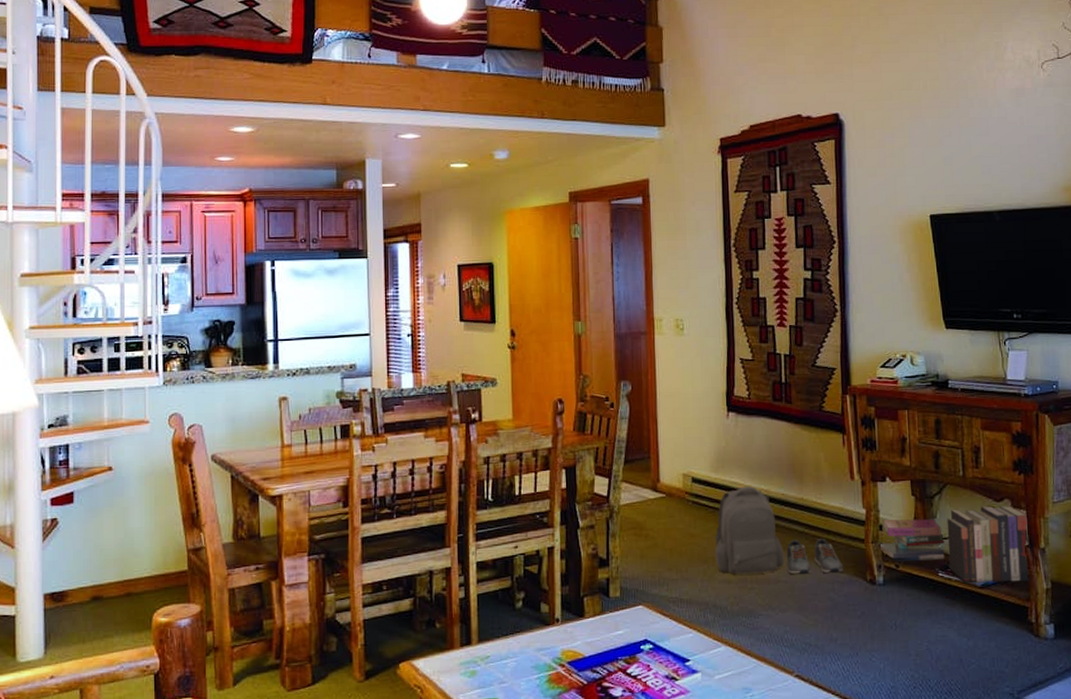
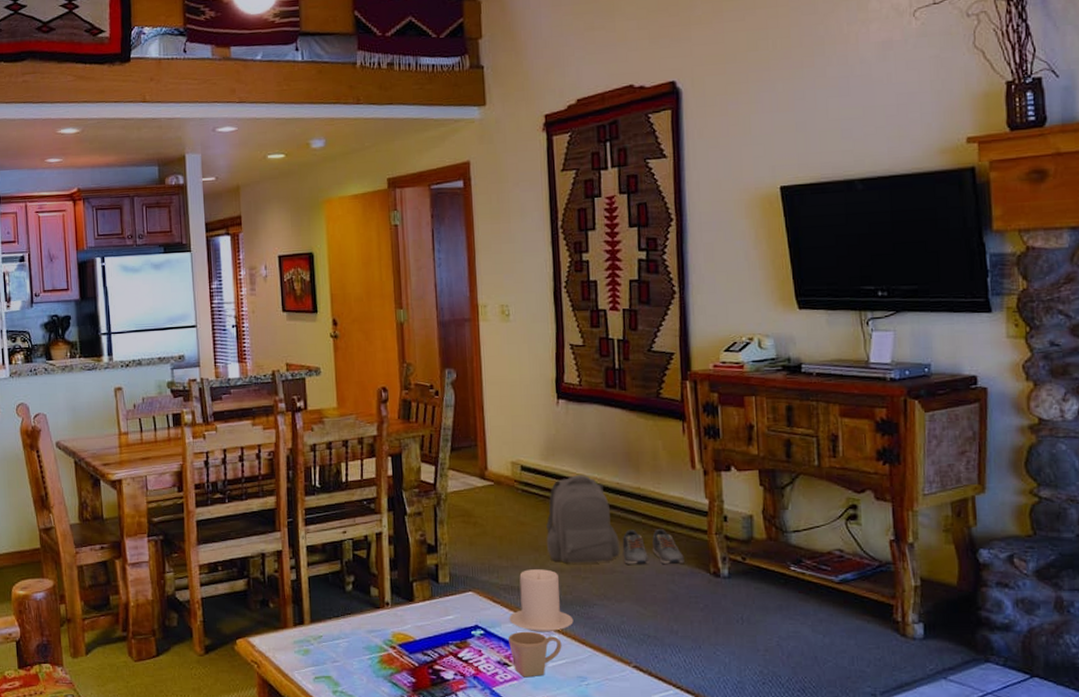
candle: none [677,581,740,645] -> present [509,569,574,632]
mug: none [677,644,728,691] -> present [508,631,562,678]
books: present [879,518,945,562] -> none [724,510,798,555]
books: present [947,506,1032,584] -> none [800,497,898,579]

